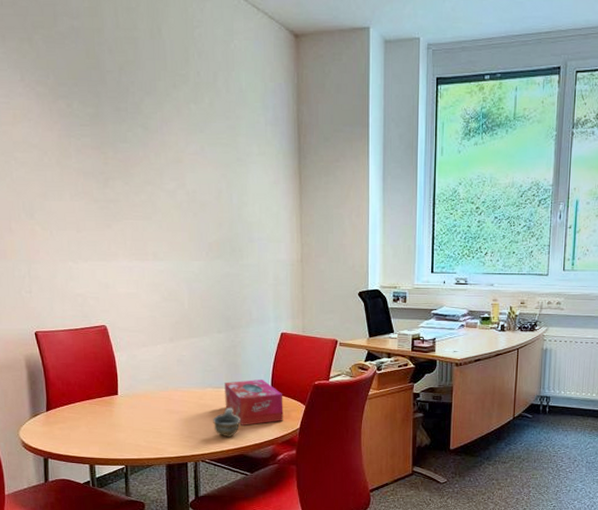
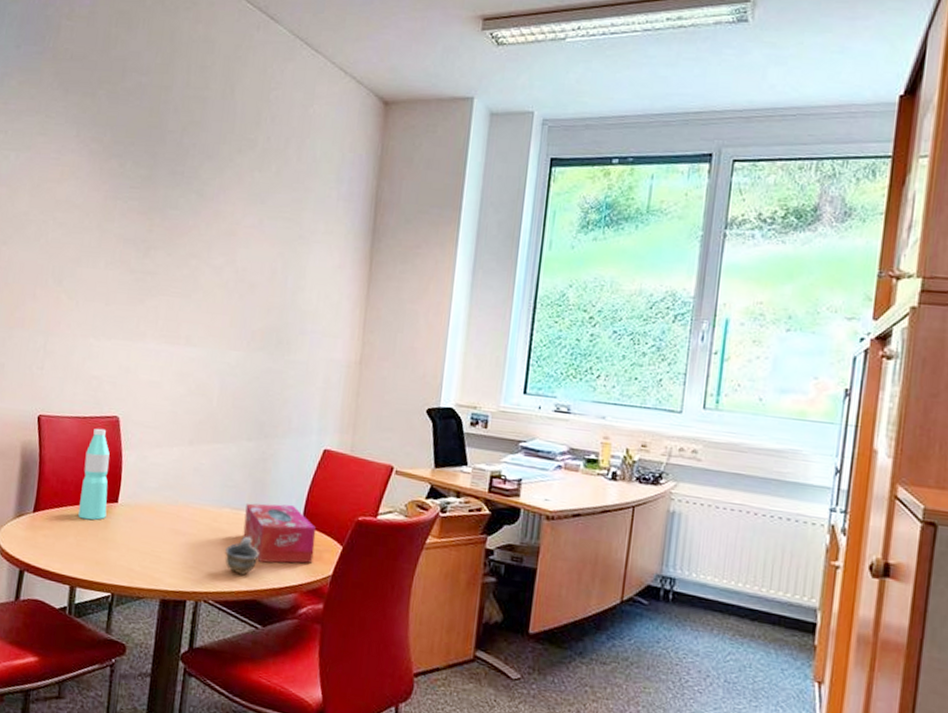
water bottle: none [83,336,110,412] -> present [78,428,110,520]

